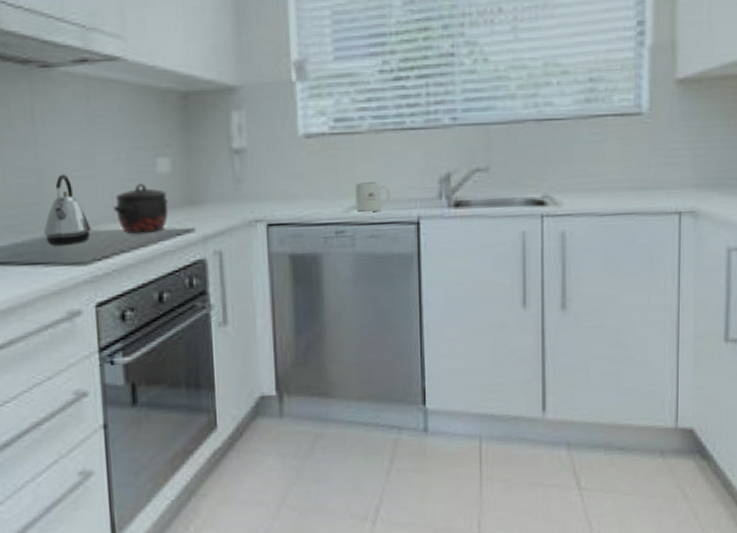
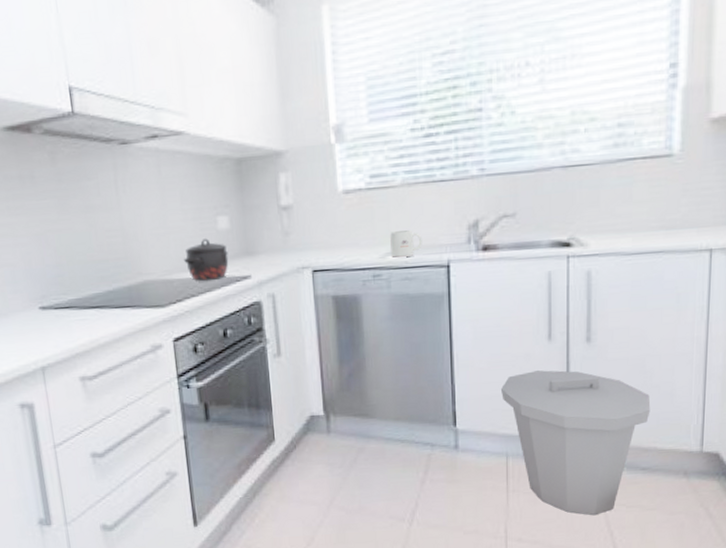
kettle: present [43,174,92,246] -> none [129,233,167,292]
trash can: none [474,340,626,504] -> present [501,370,651,516]

